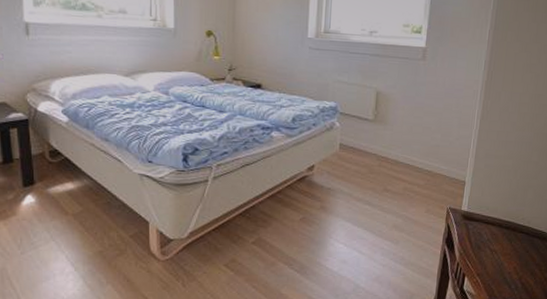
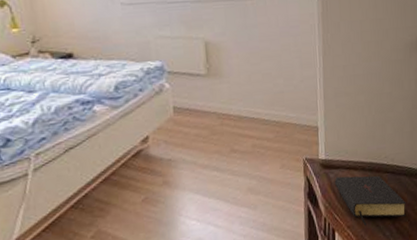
bible: none [472,229,535,277] -> present [335,175,406,226]

